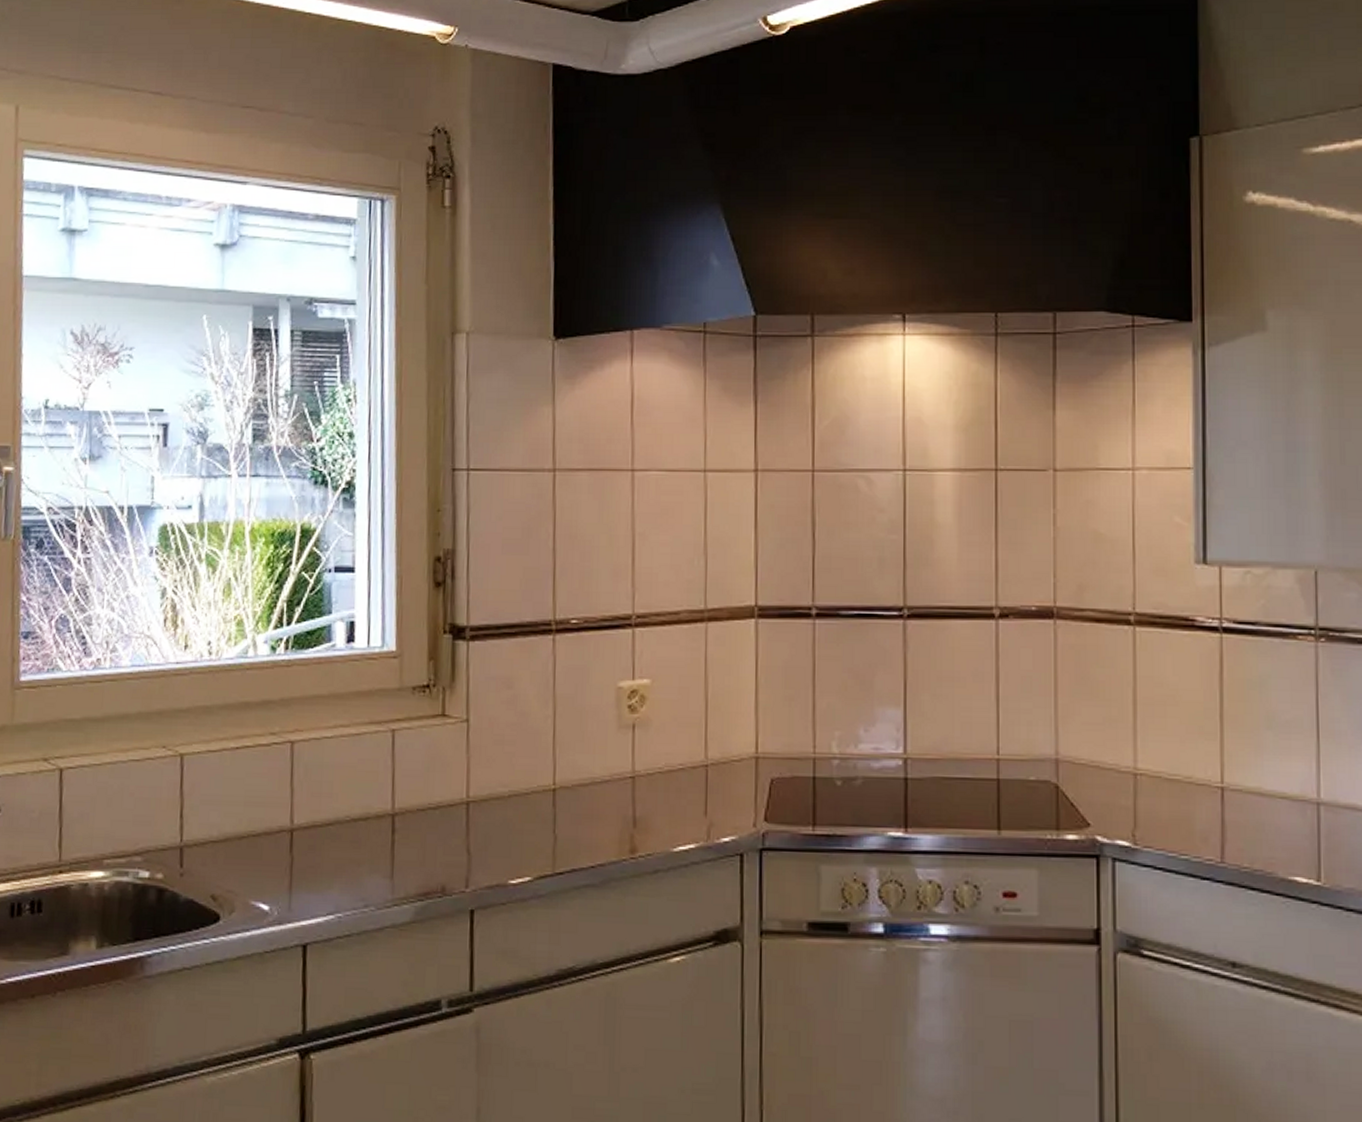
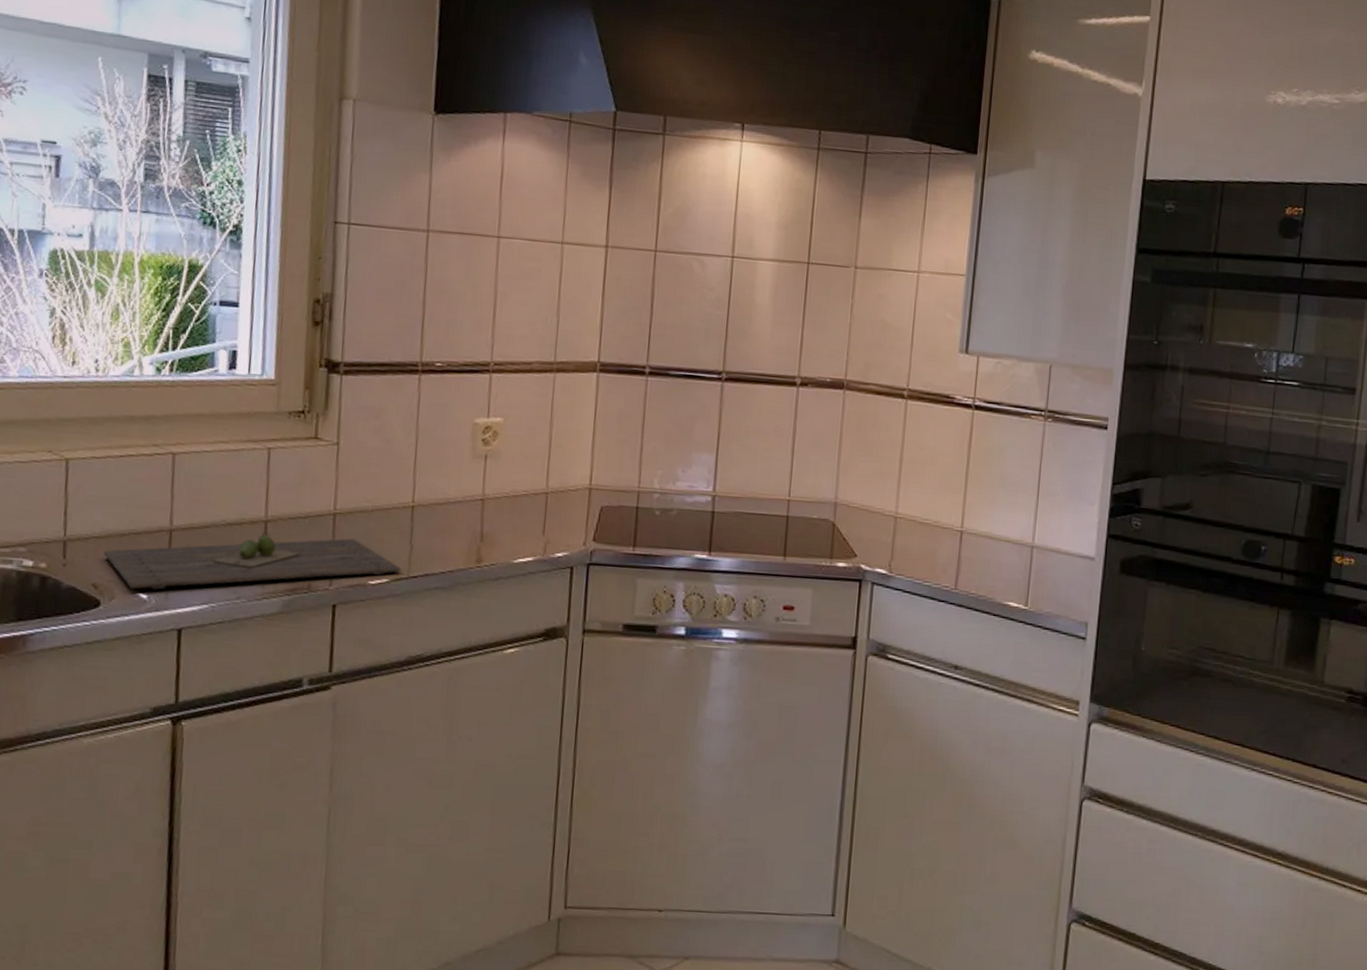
cutting board: none [222,827,545,900] -> present [104,532,402,590]

